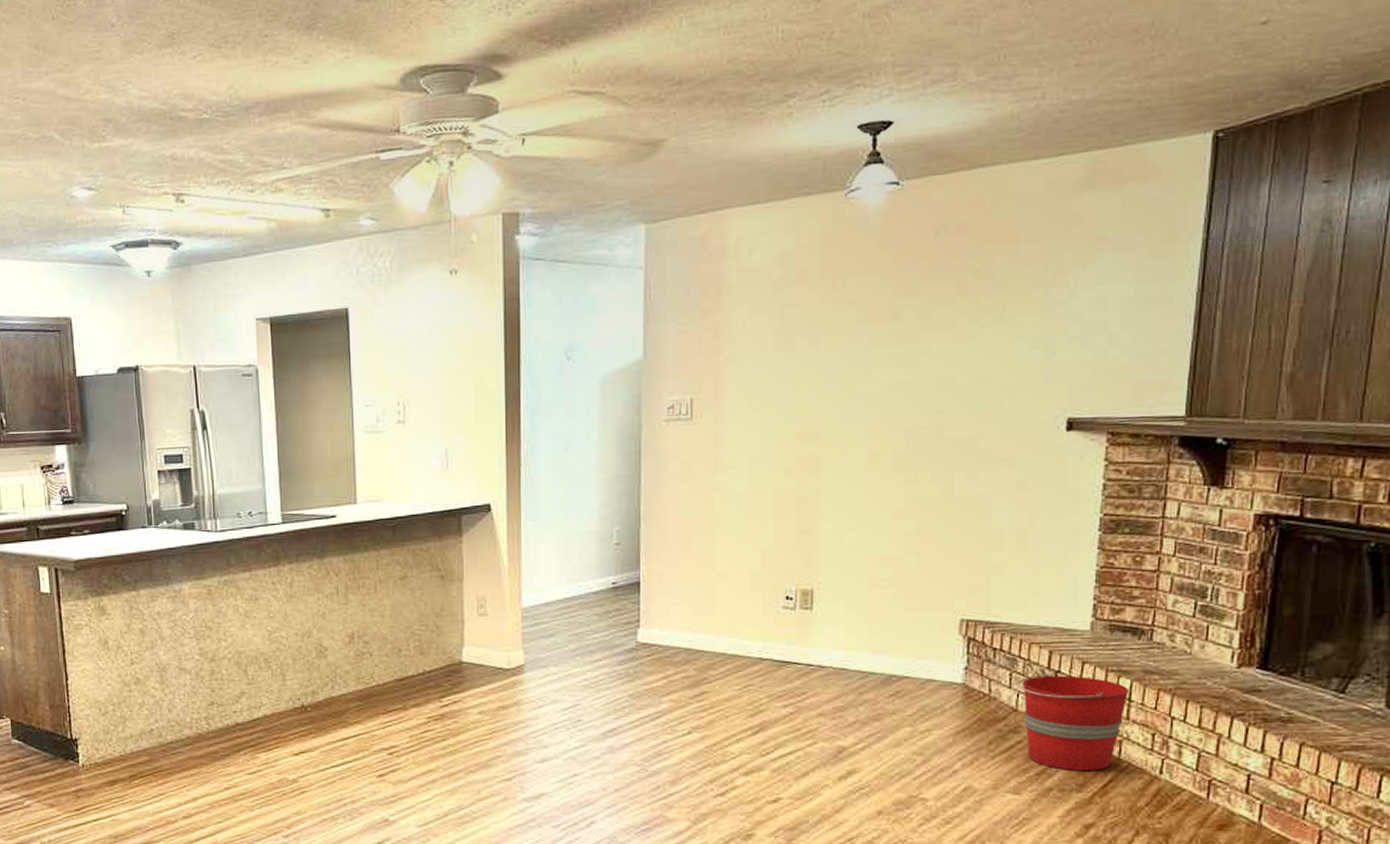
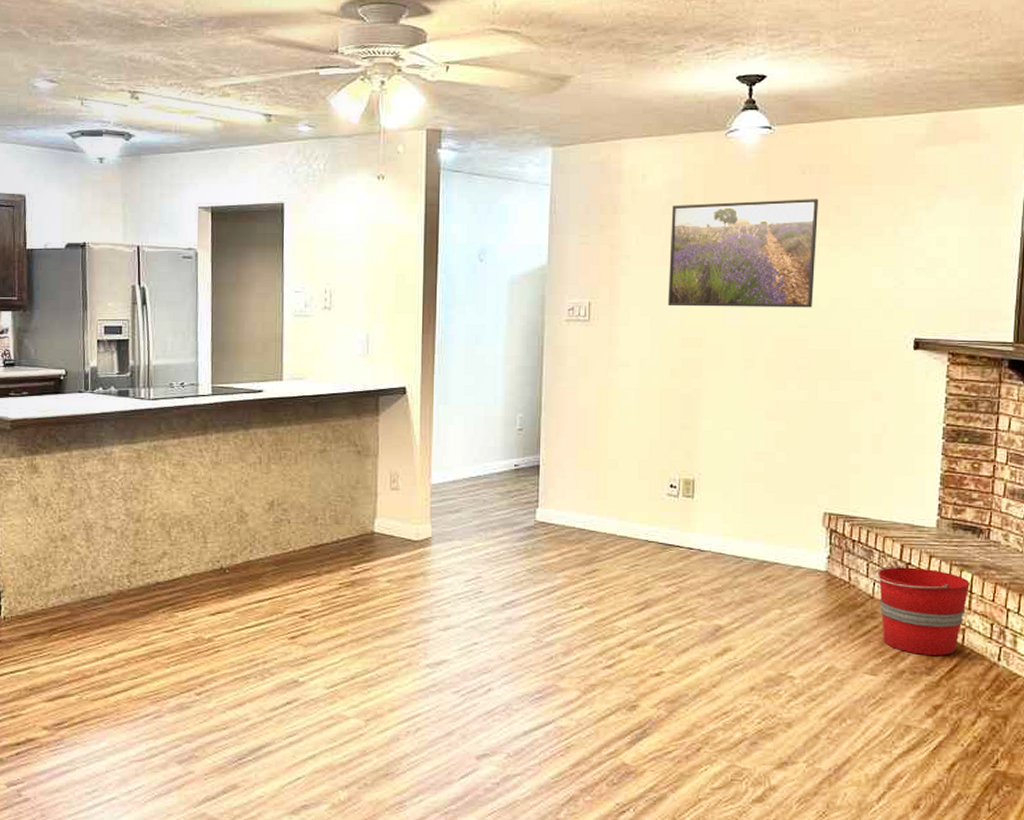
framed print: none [780,263,956,398] -> present [668,199,819,308]

